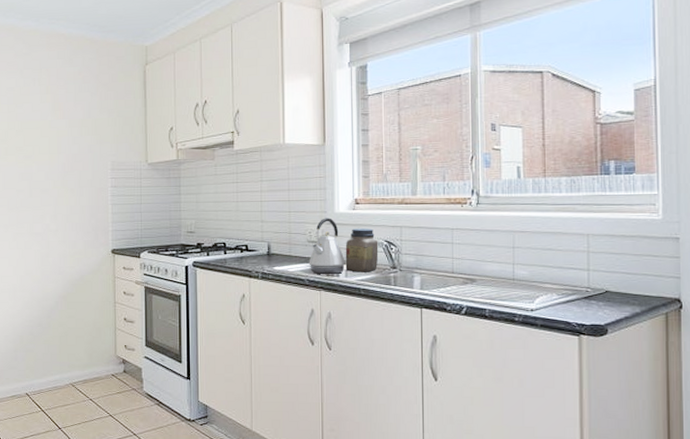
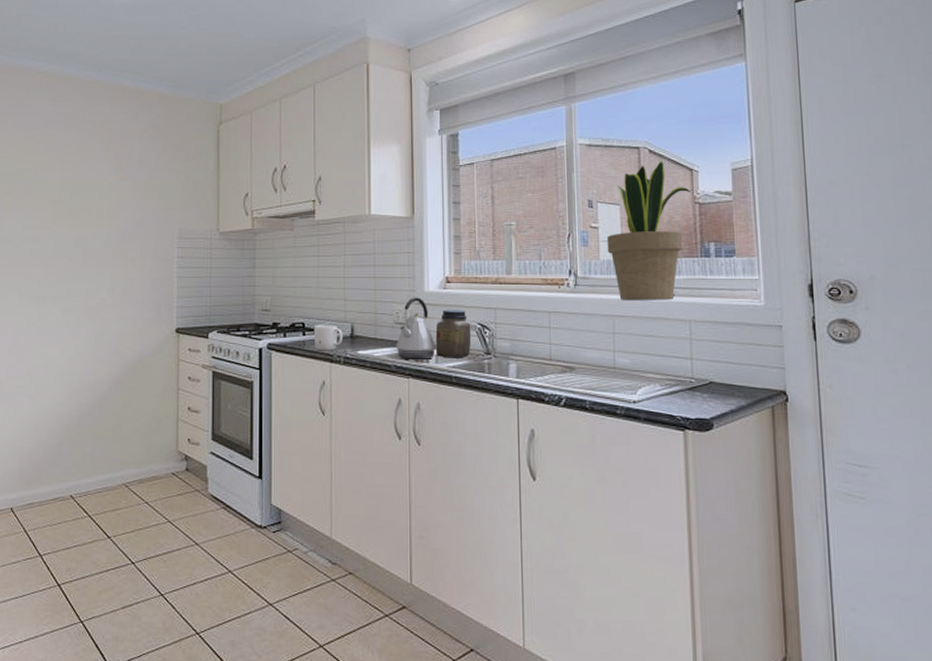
mug: none [233,244,261,267] -> present [313,324,344,351]
potted plant: none [508,84,593,218] -> present [606,161,691,301]

